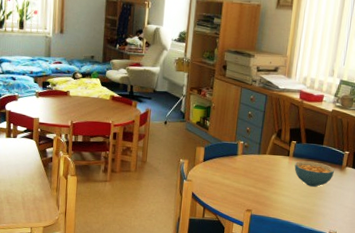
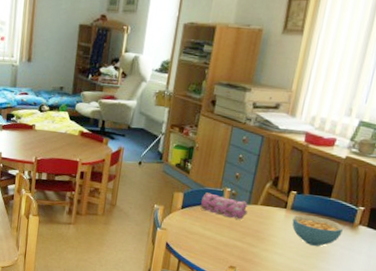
pencil case: none [219,146,258,168] -> present [200,192,248,220]

